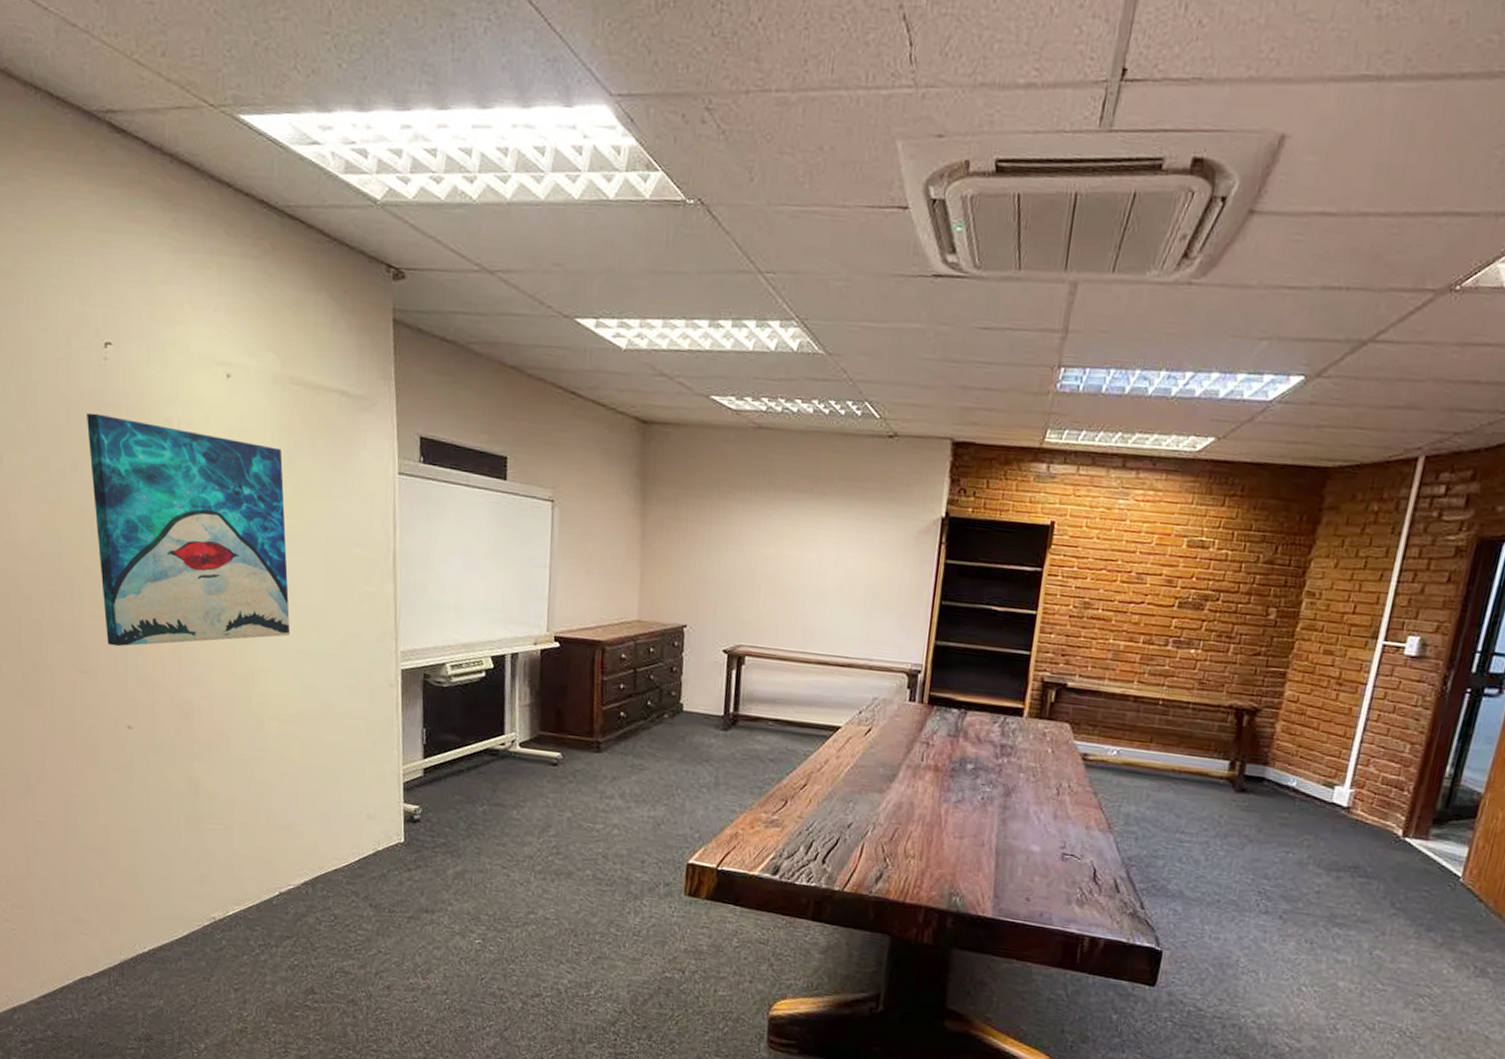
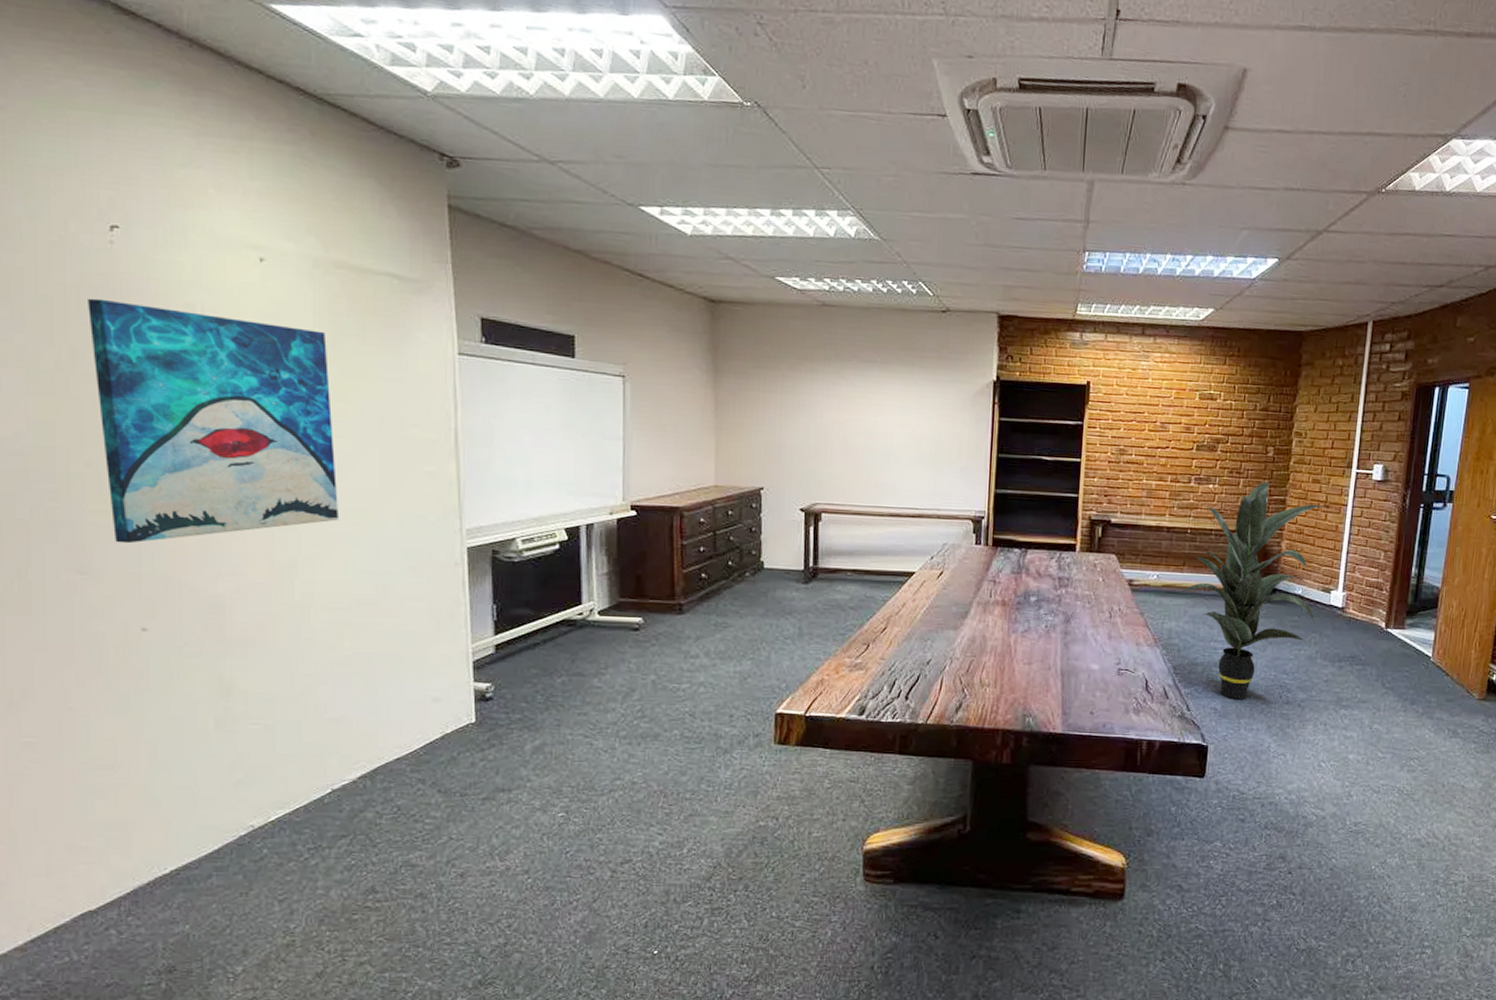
indoor plant: none [1145,649,1340,904] -> present [1181,481,1327,700]

